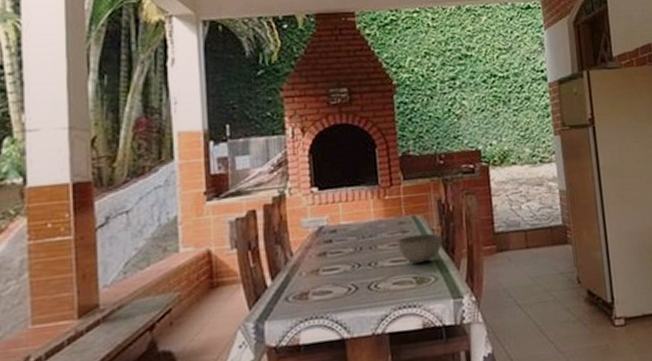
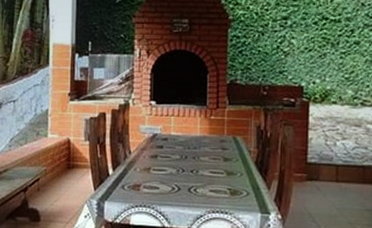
bowl: present [396,233,442,264] -> none [216,153,257,178]

